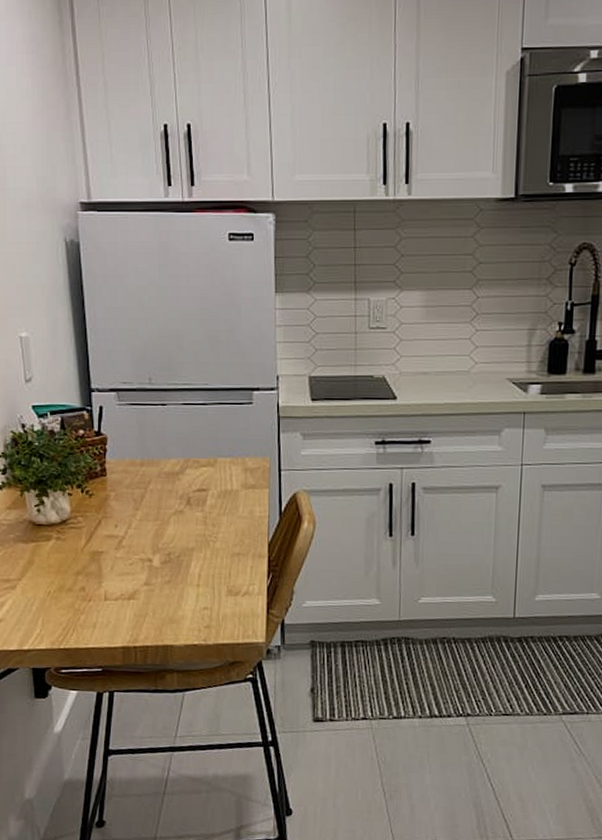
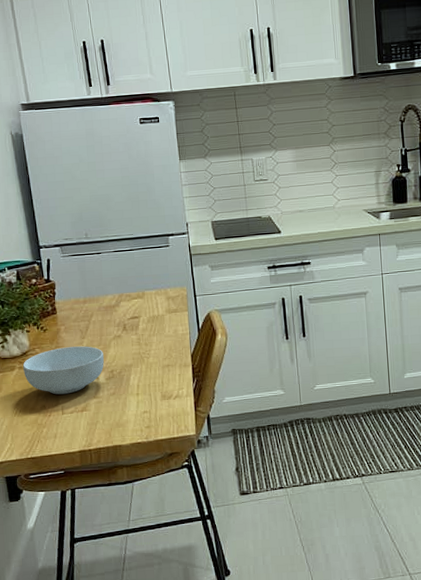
cereal bowl: none [62,518,160,577] -> present [23,346,104,395]

